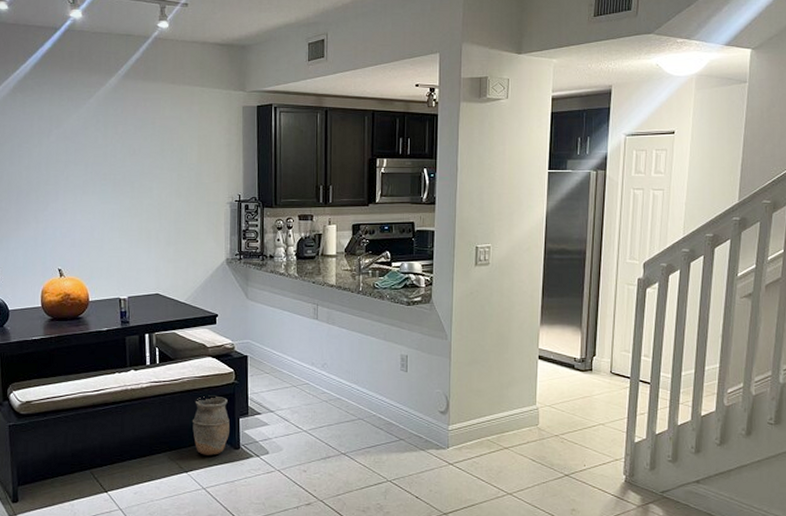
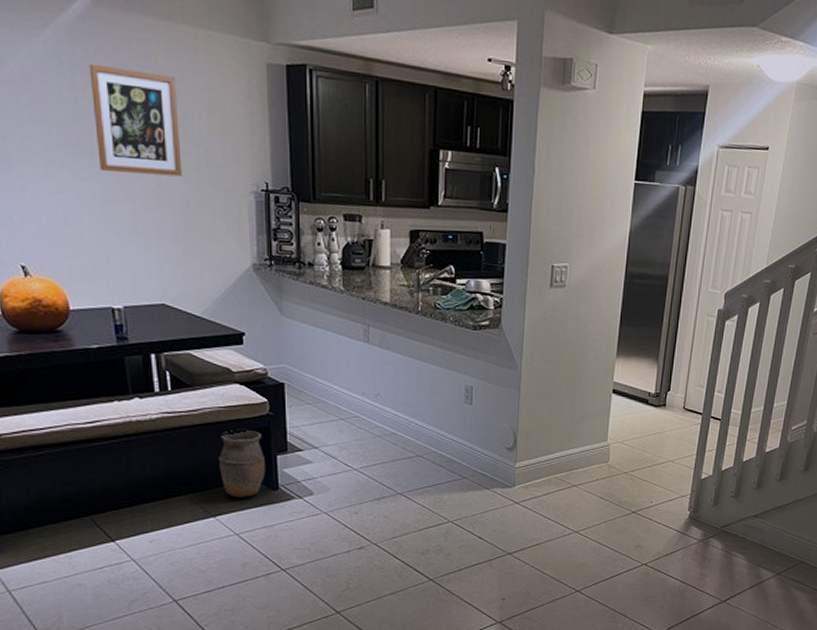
wall art: none [117,119,177,195] -> present [89,63,182,177]

